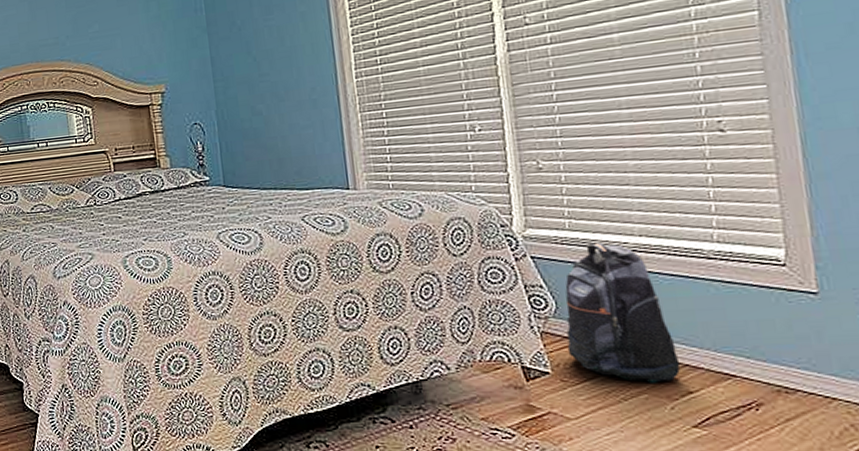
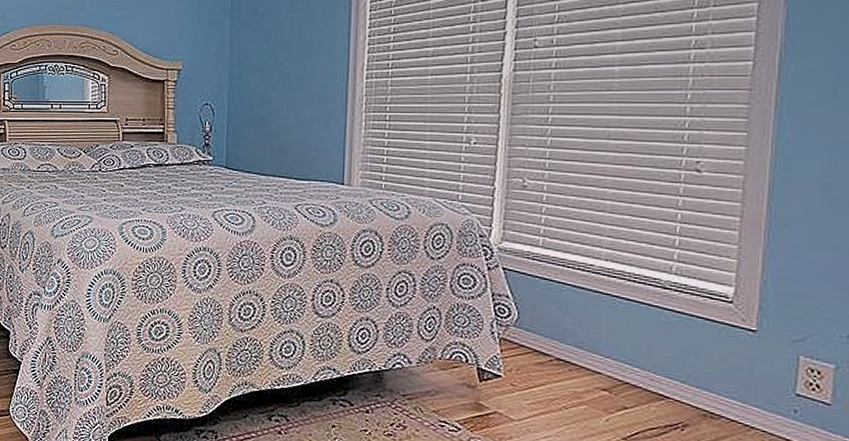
backpack: present [565,242,681,383] -> none [521,262,622,396]

